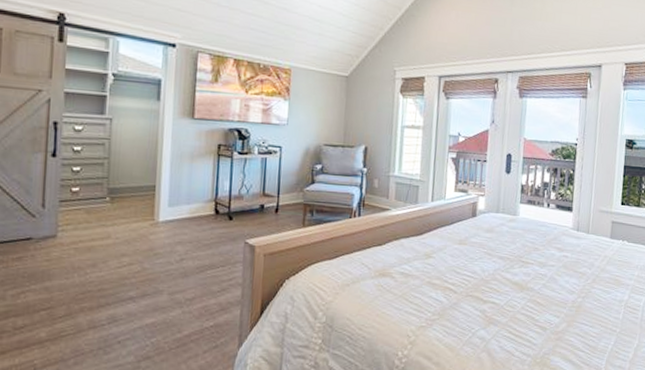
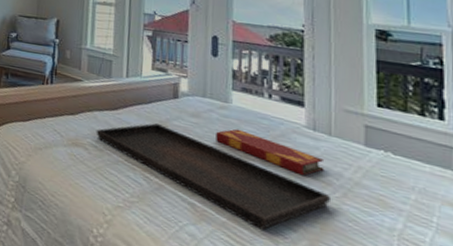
serving tray: none [402,243,584,322] -> present [96,123,330,230]
hardback book: none [505,238,583,271] -> present [216,129,325,176]

